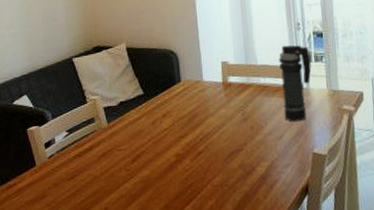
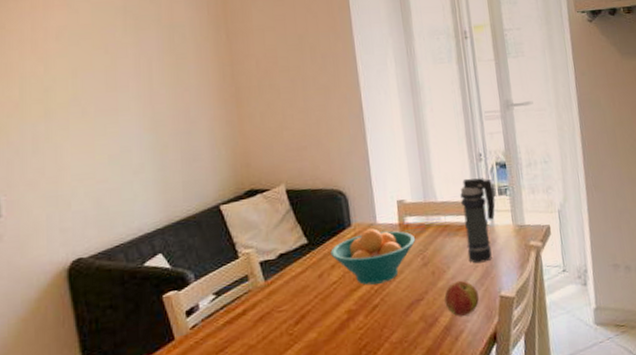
fruit bowl: none [162,85,237,134] -> present [330,228,416,285]
apple: none [261,136,293,168] -> present [444,280,479,316]

